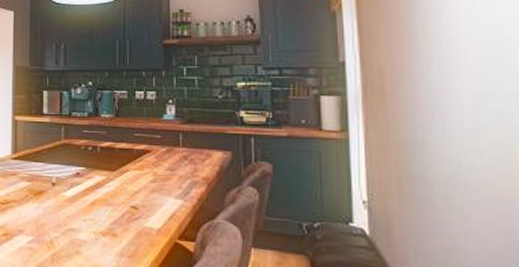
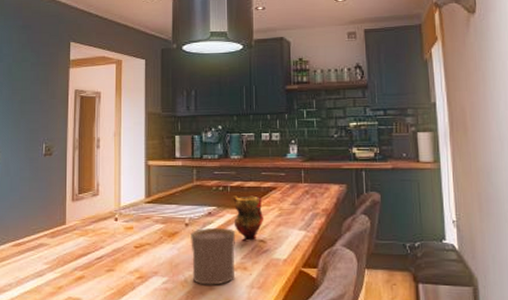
cup: none [57,189,106,250] -> present [191,228,236,285]
teapot: none [102,157,137,208] -> present [232,195,264,242]

